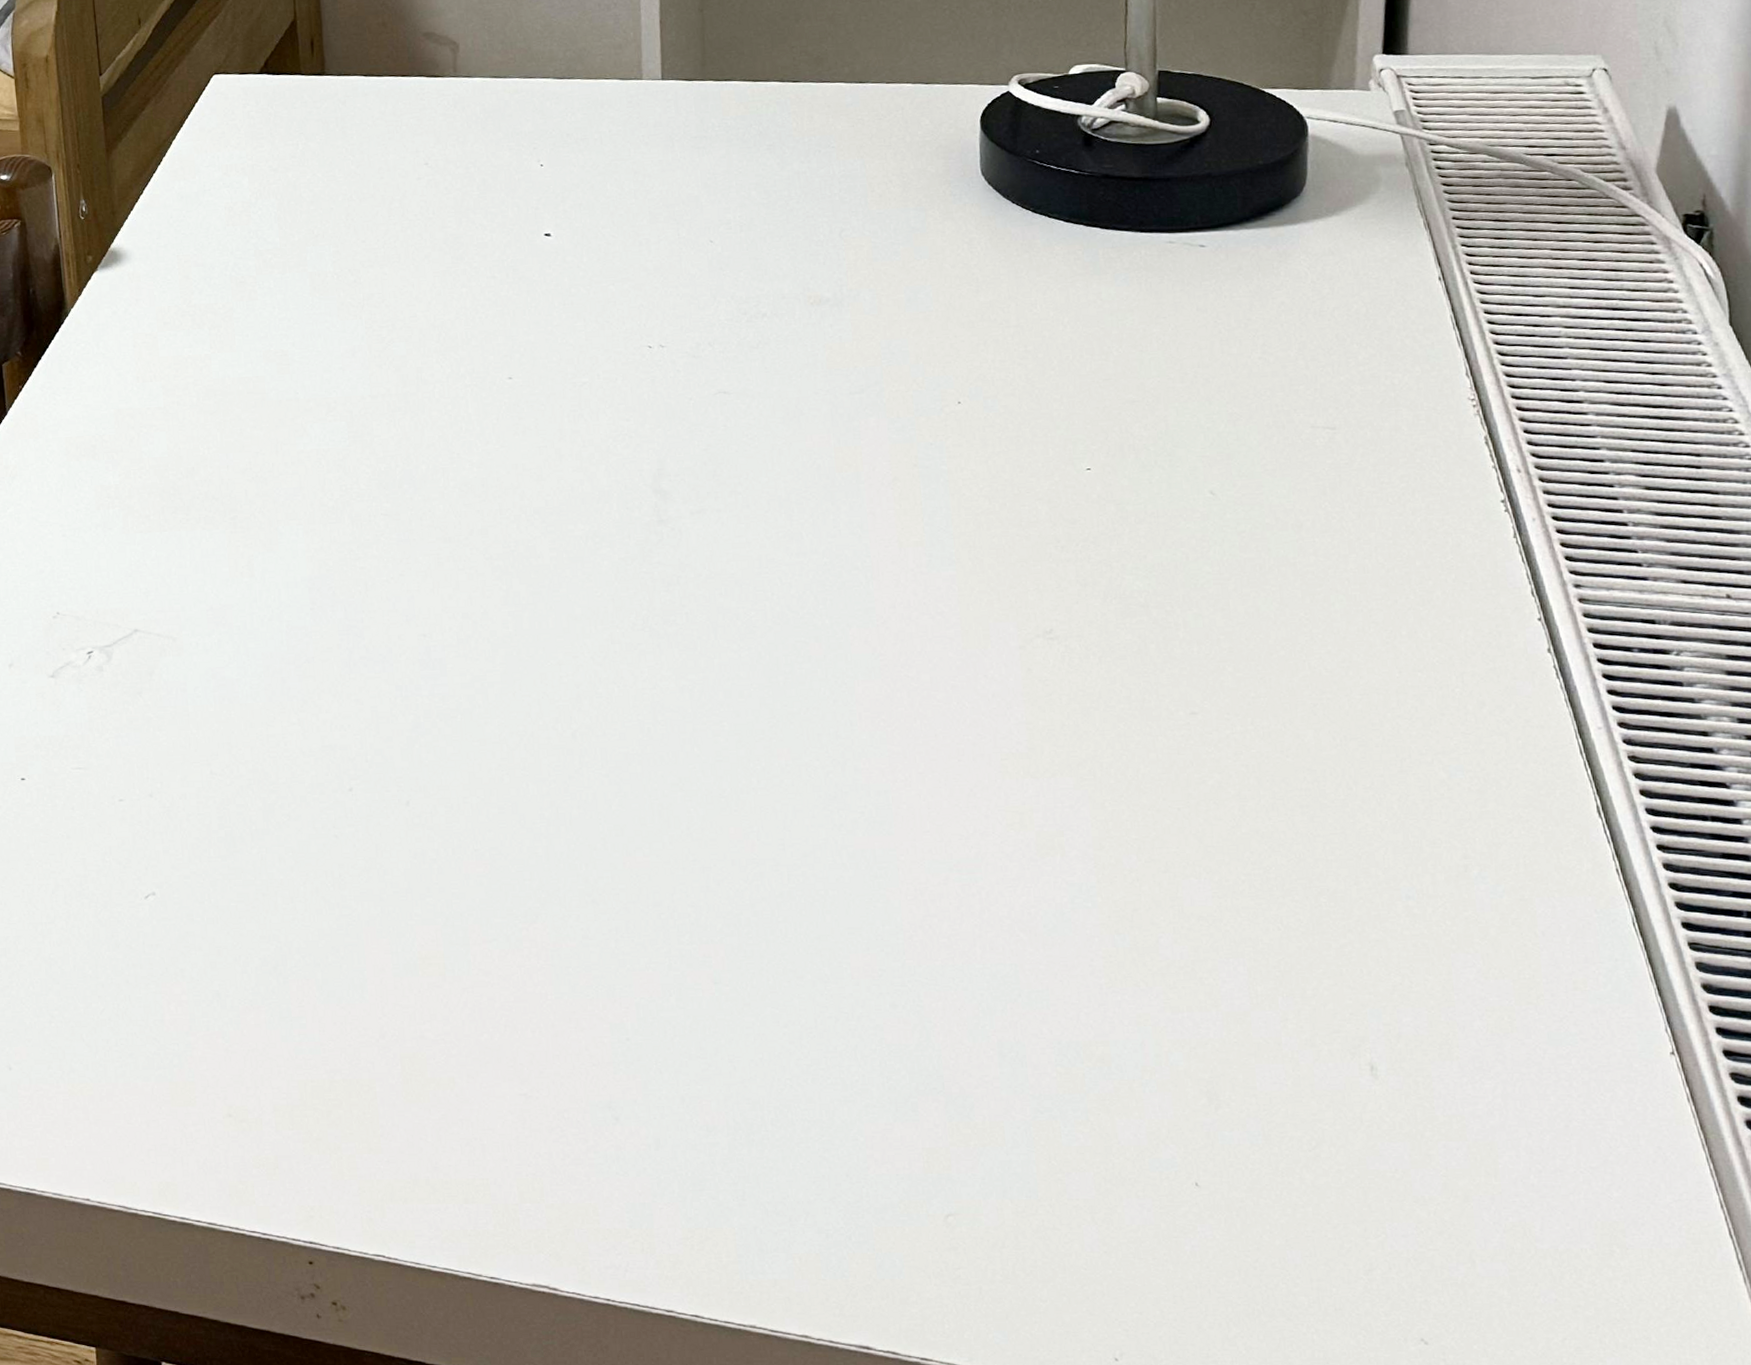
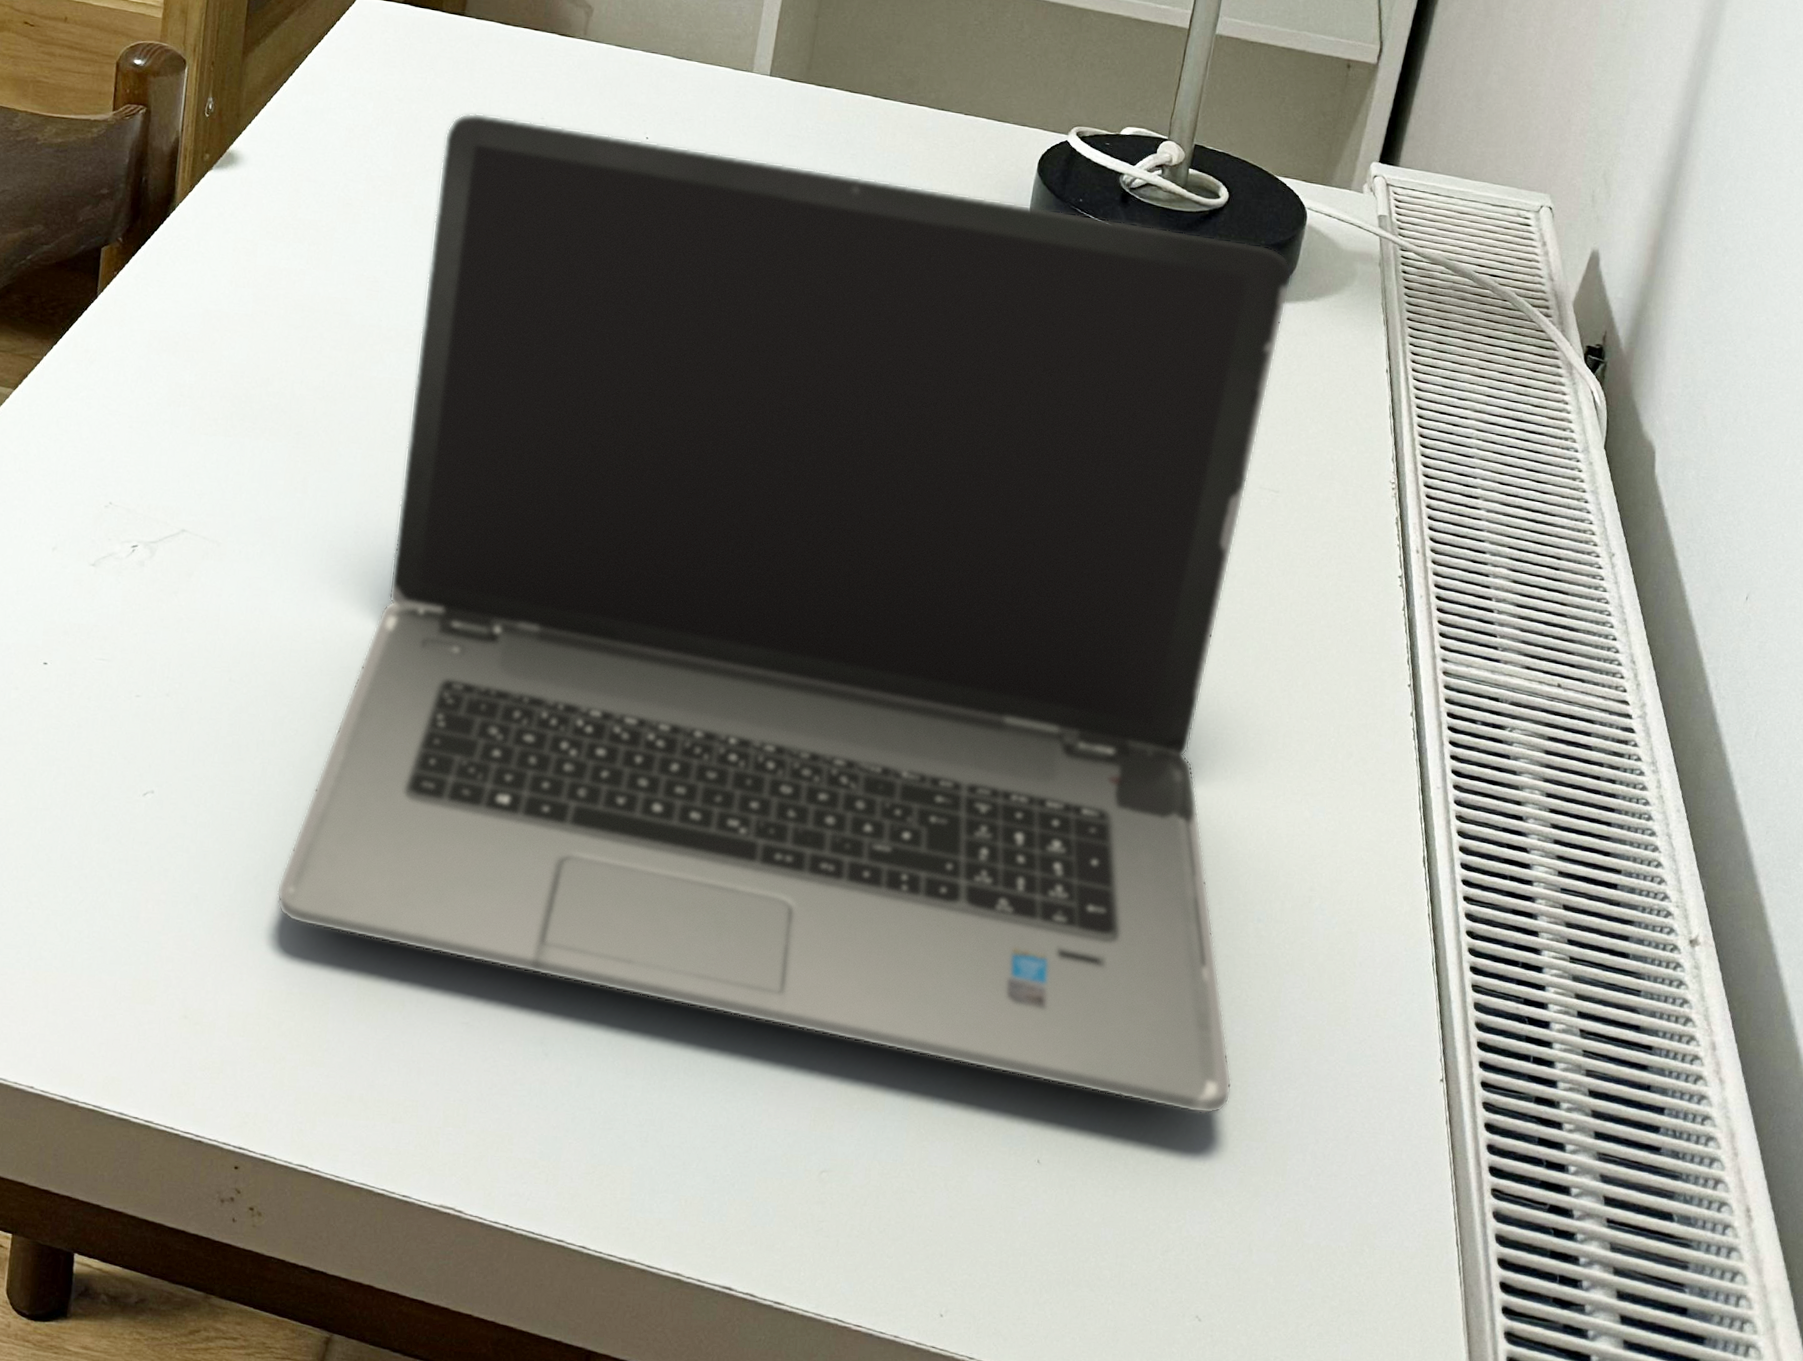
laptop computer: none [298,165,1413,1116] -> present [276,112,1292,1114]

